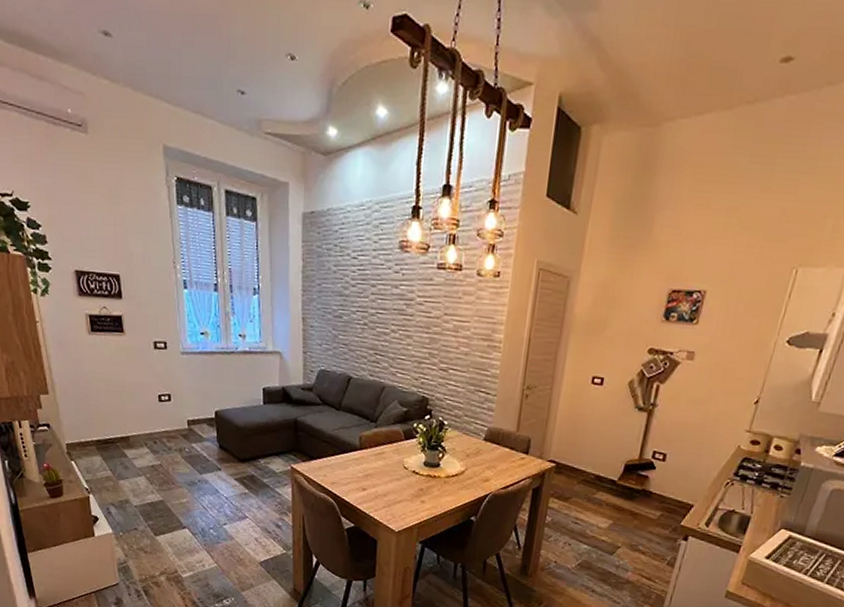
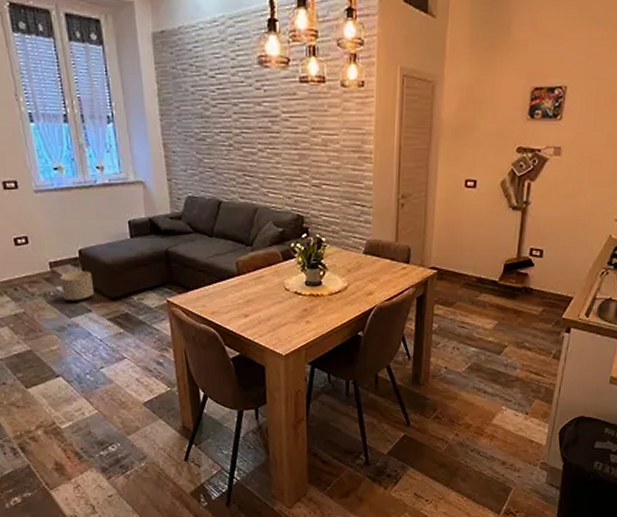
planter: none [195,430,226,460] -> present [59,270,95,302]

